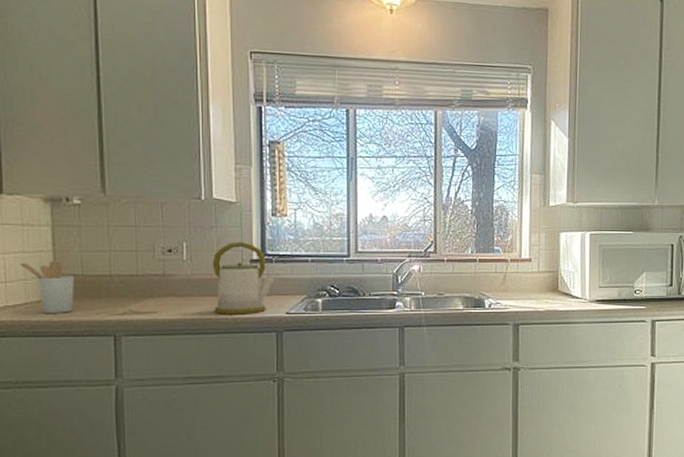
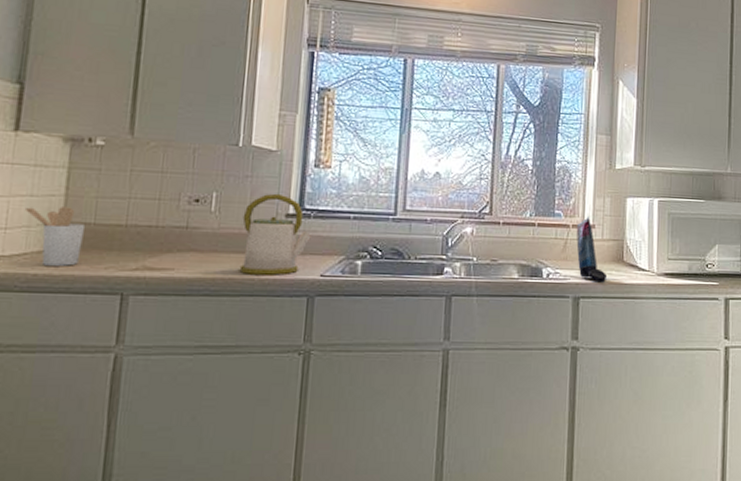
cosmetic container: none [515,251,544,310] -> present [576,217,608,283]

